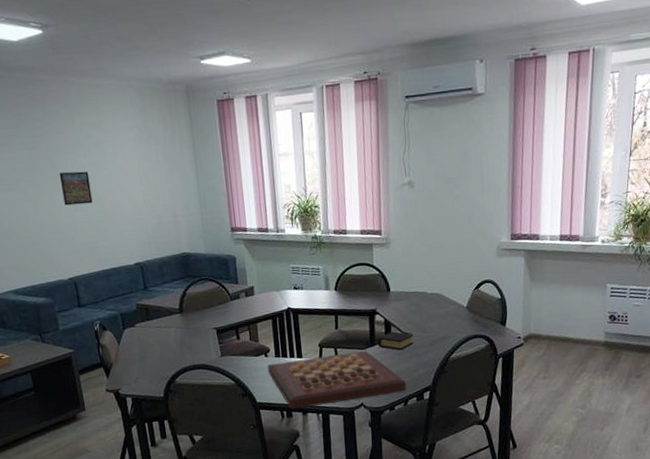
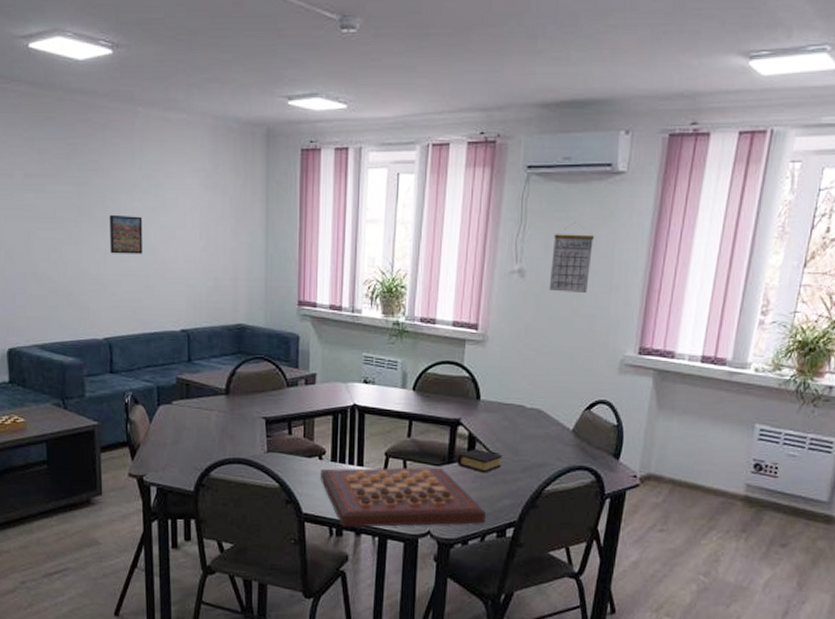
calendar: none [433,138,466,197] -> present [548,222,595,294]

